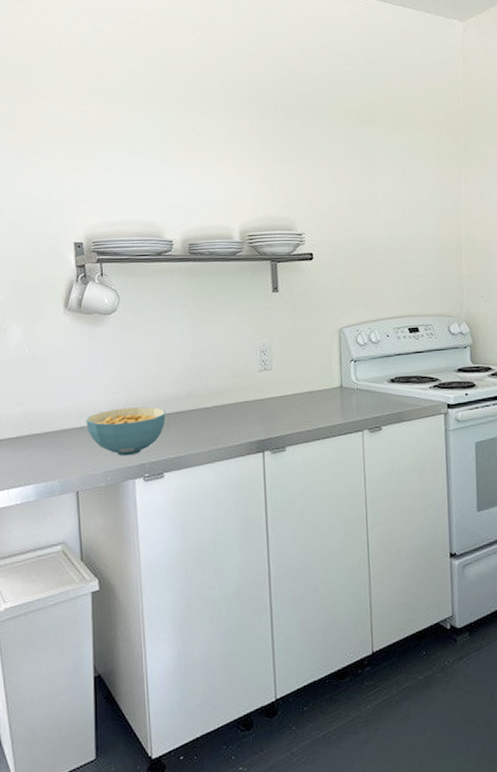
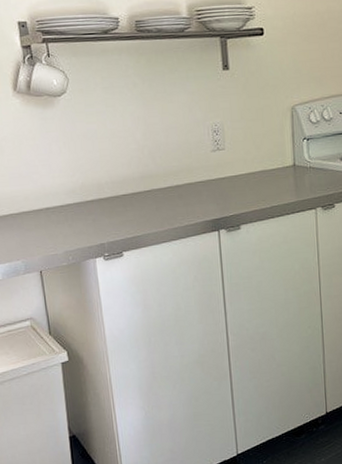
cereal bowl: present [86,407,166,456] -> none [43,188,122,237]

